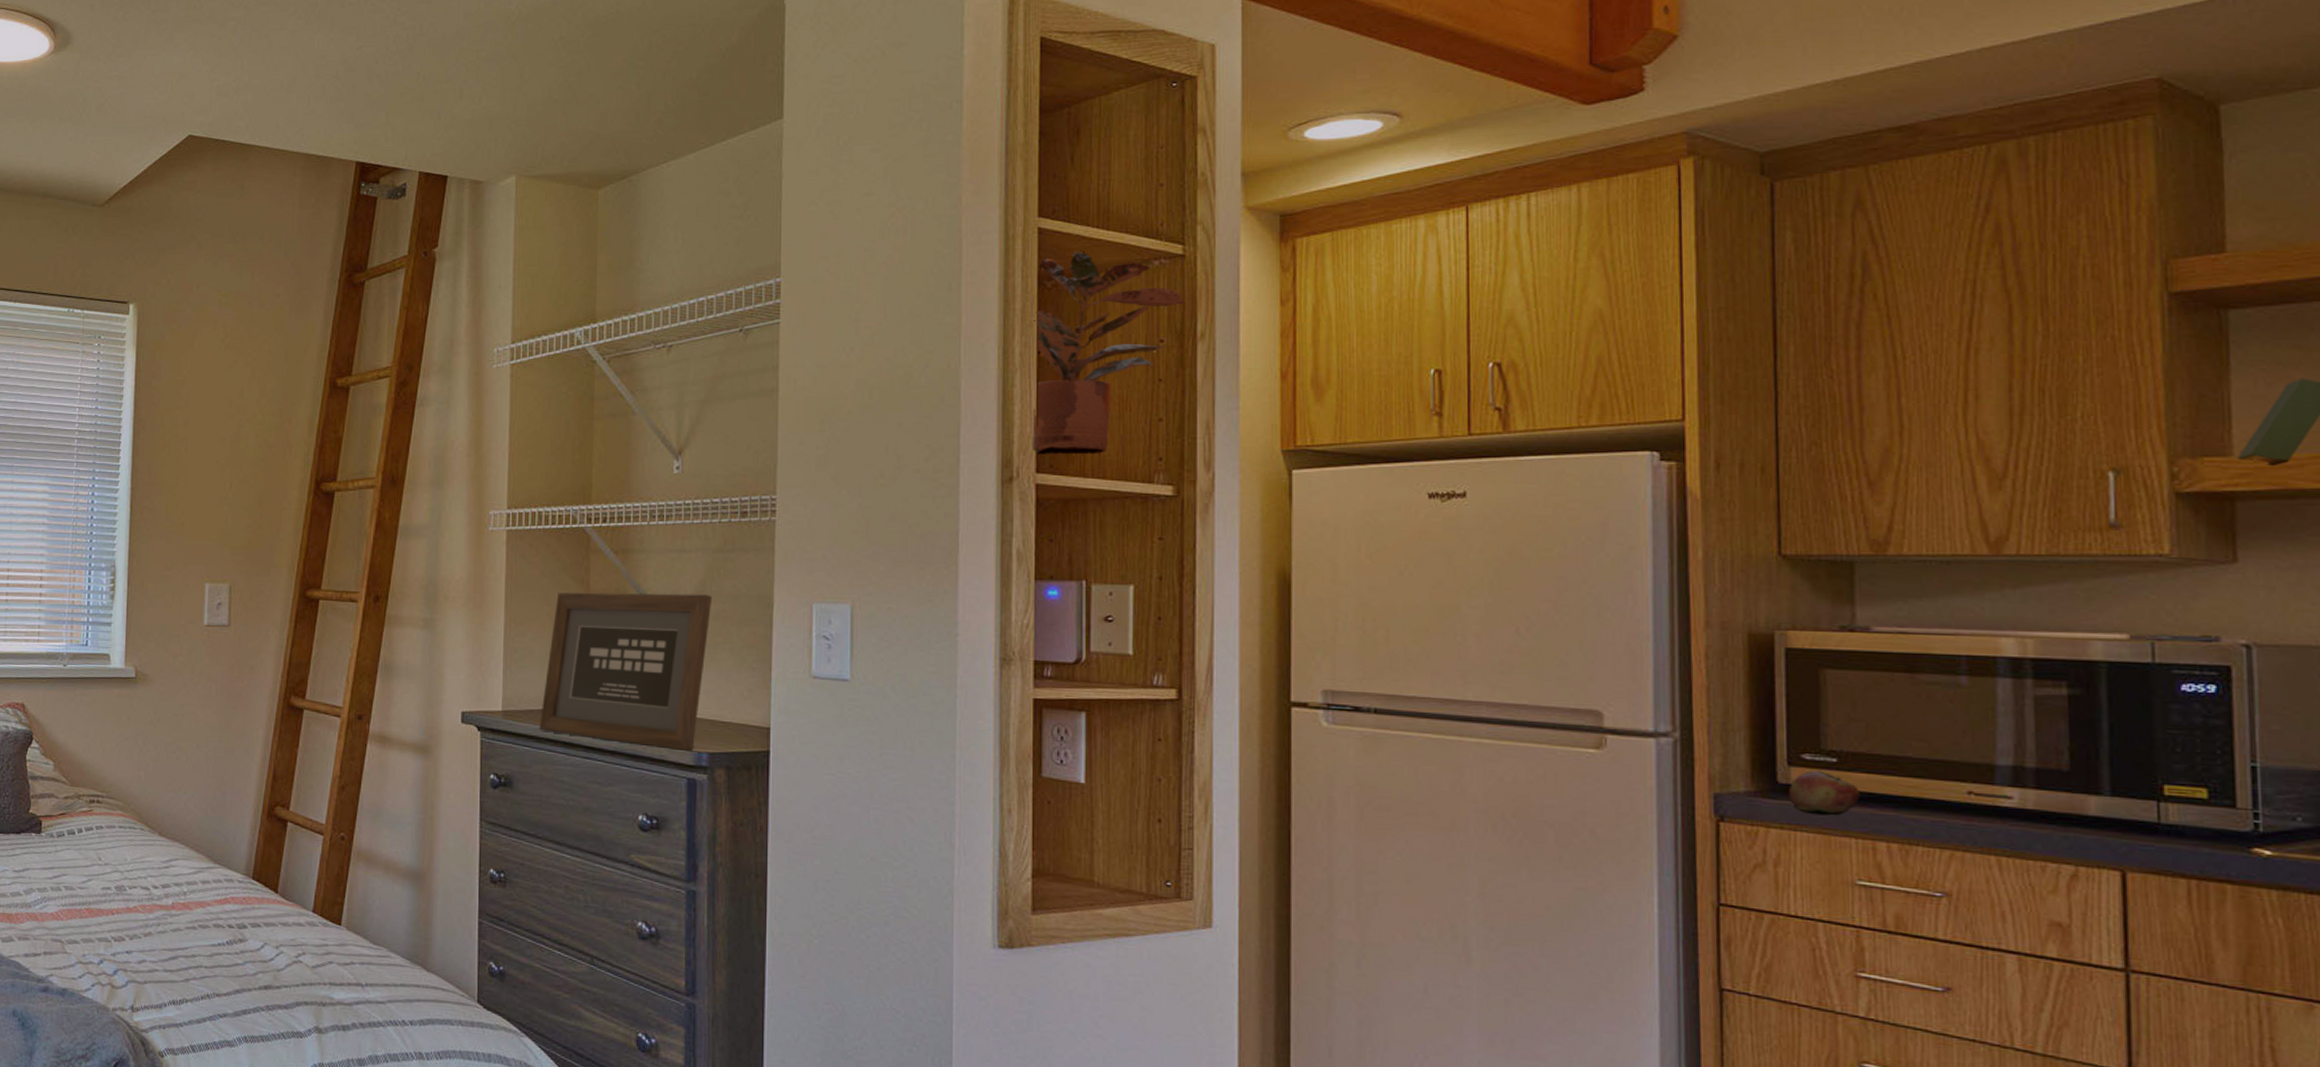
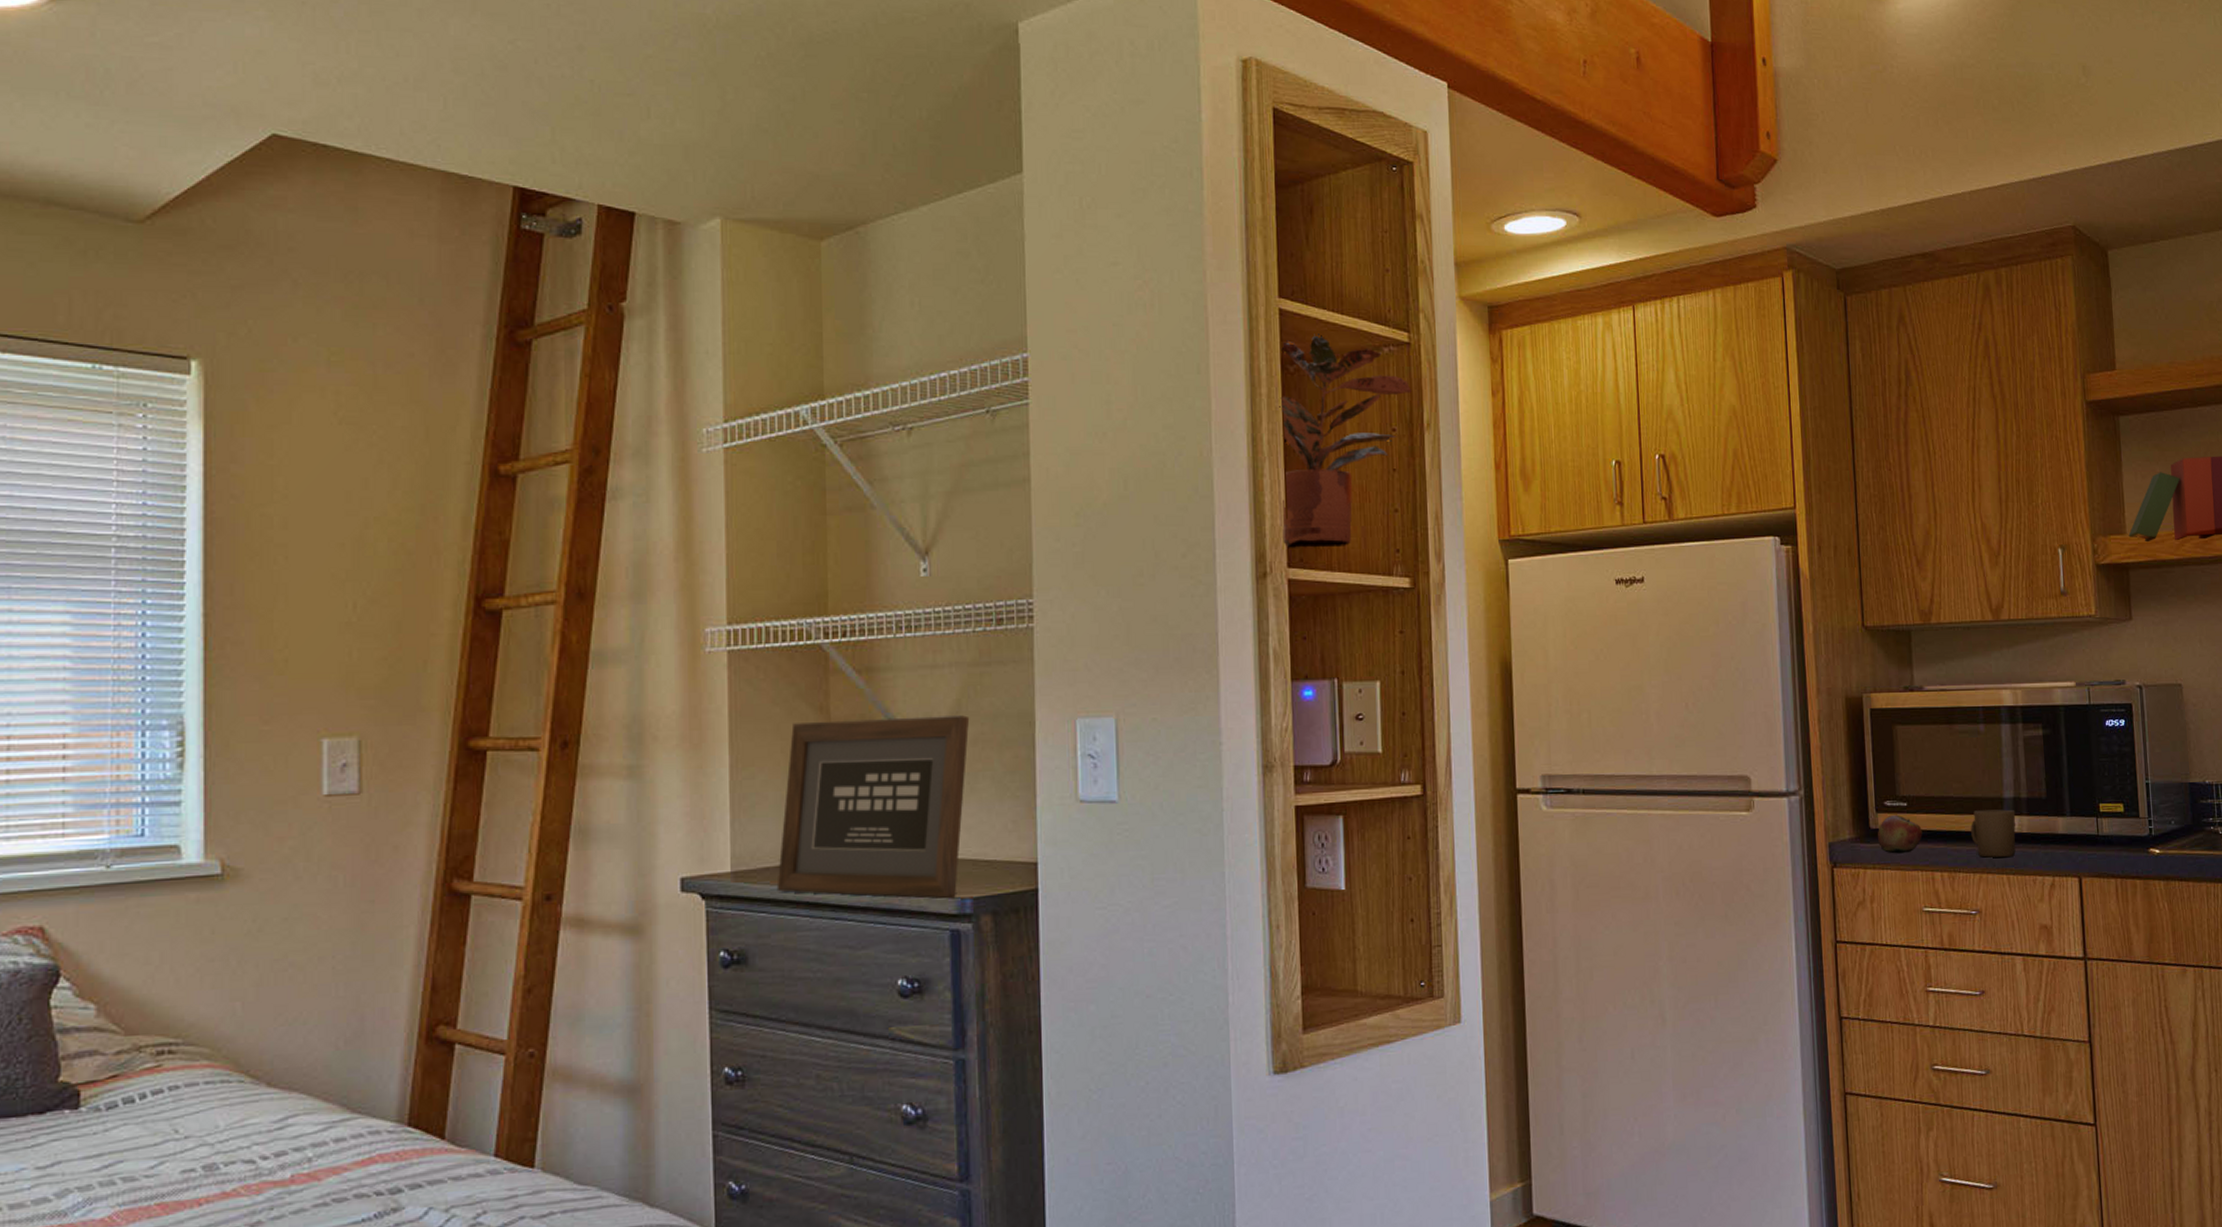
mug: none [1939,776,2015,837] -> present [1971,809,2016,858]

